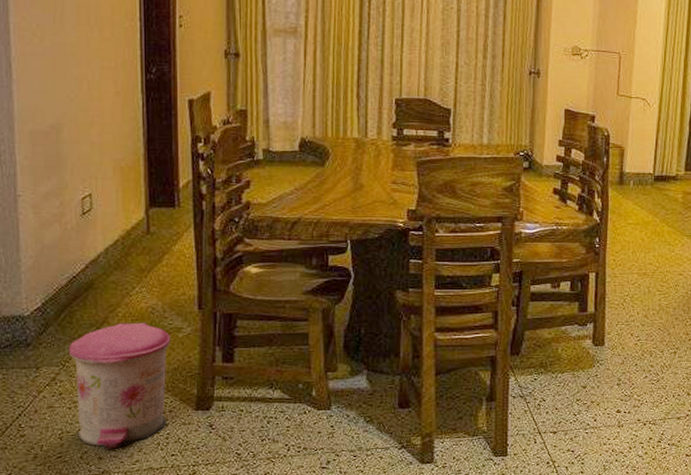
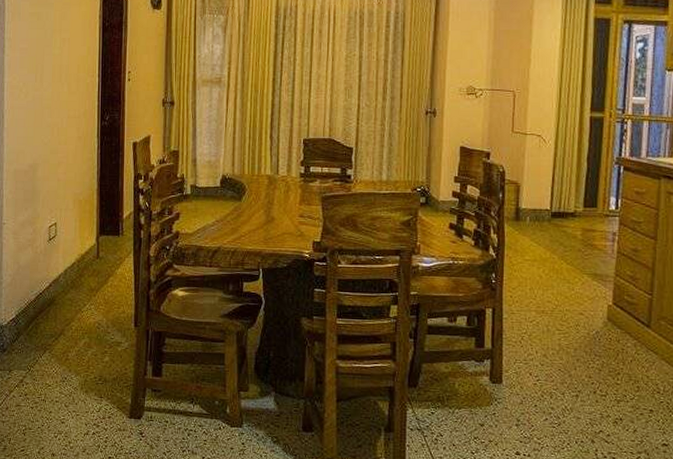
trash can: present [68,322,171,451] -> none [33,335,112,448]

